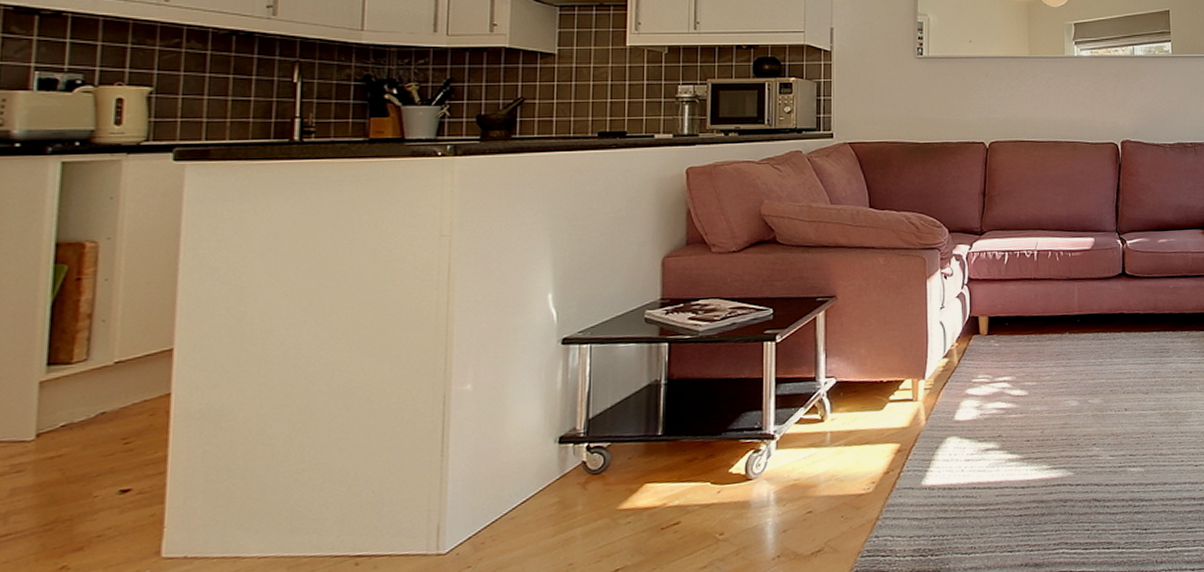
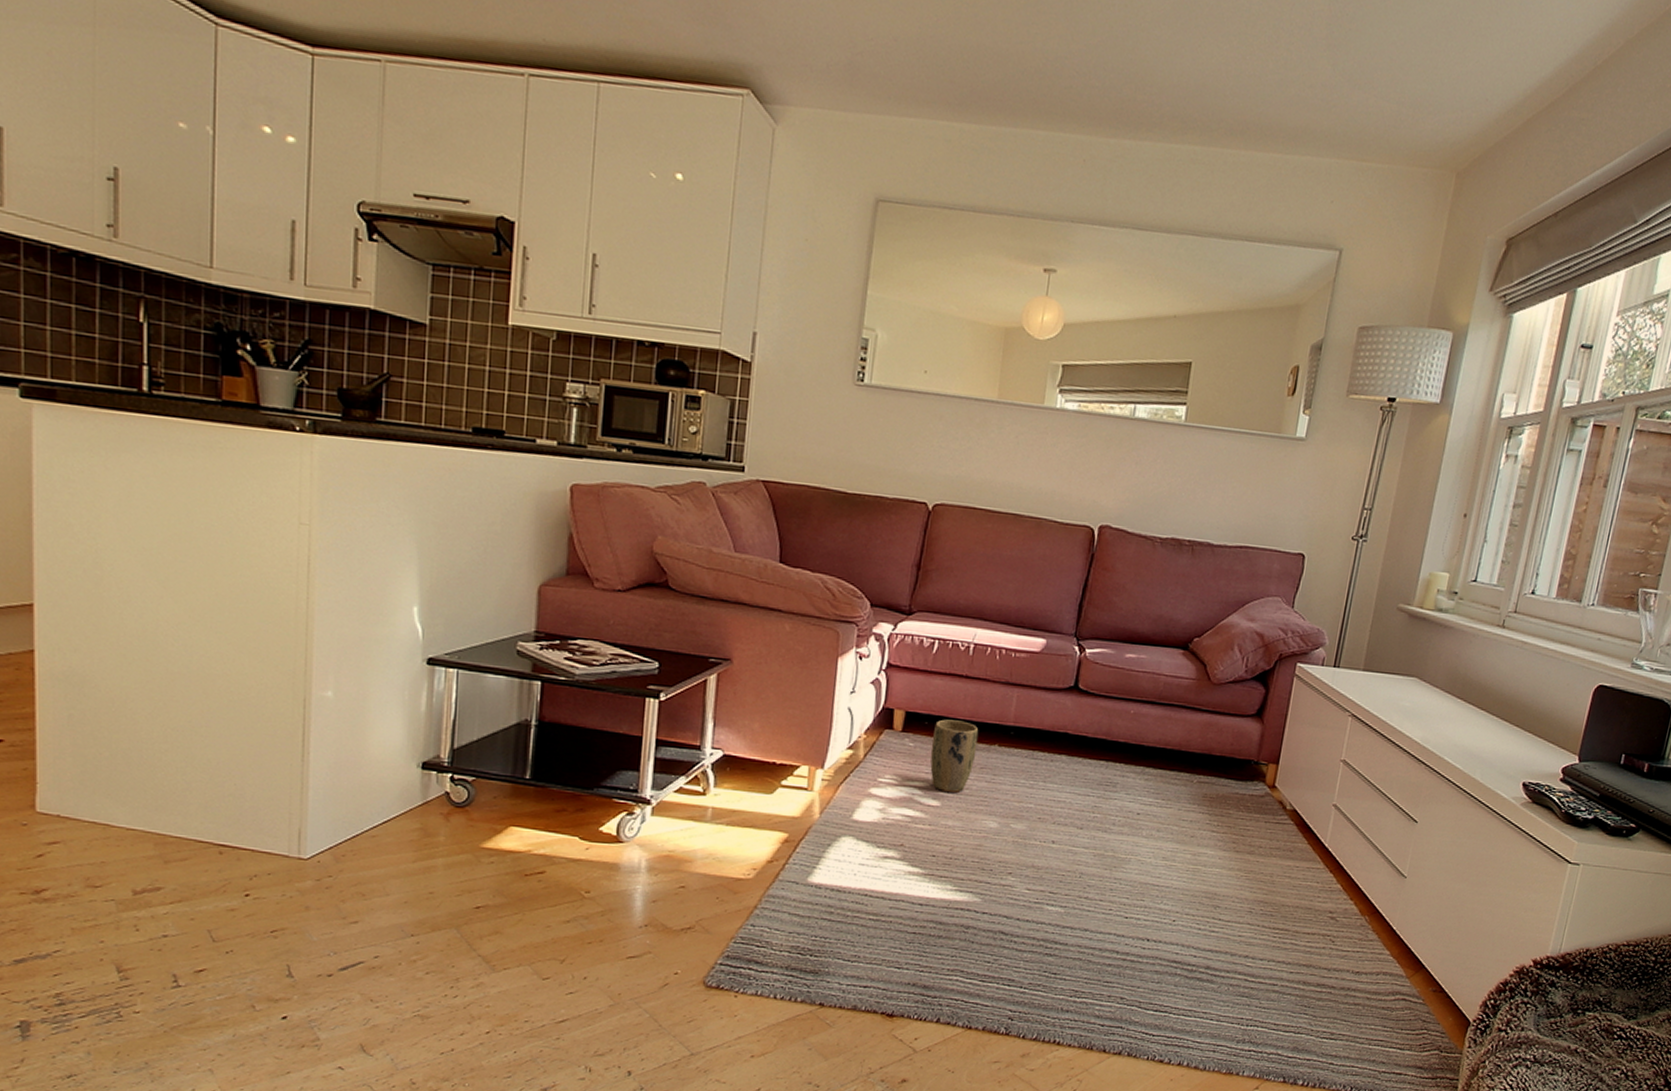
plant pot: none [1013,317,1052,381] -> present [930,719,979,793]

